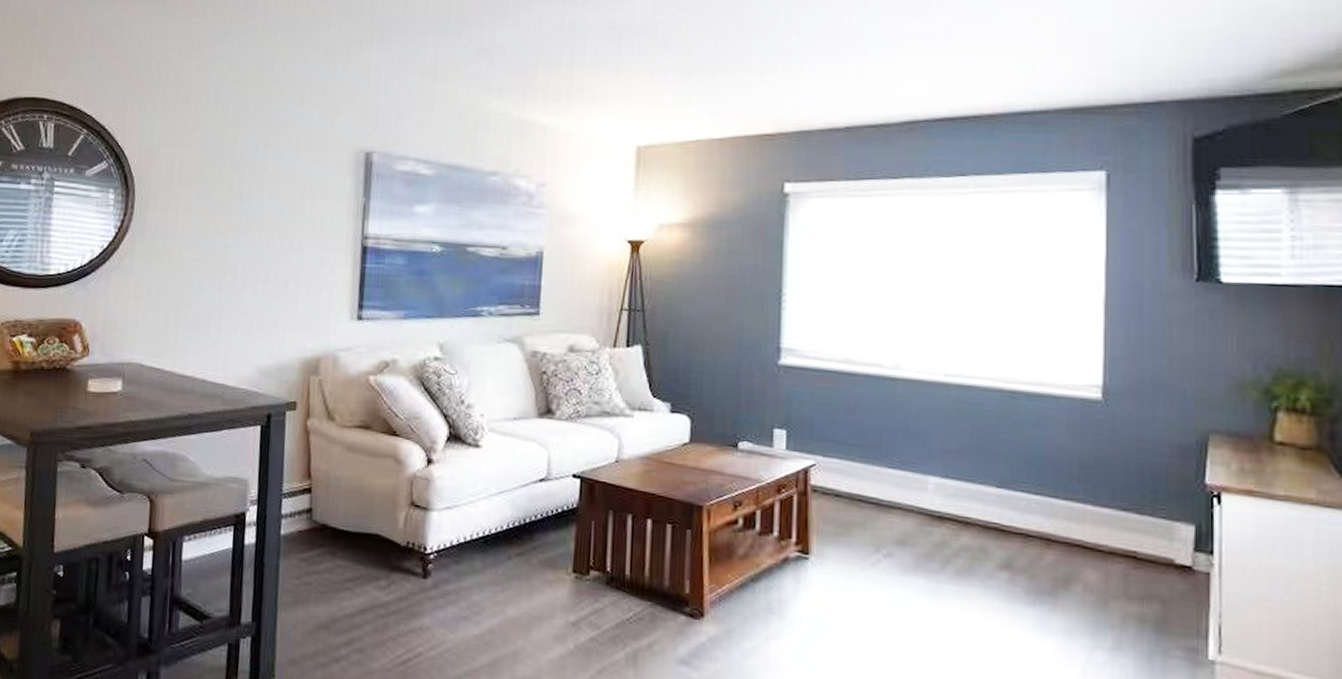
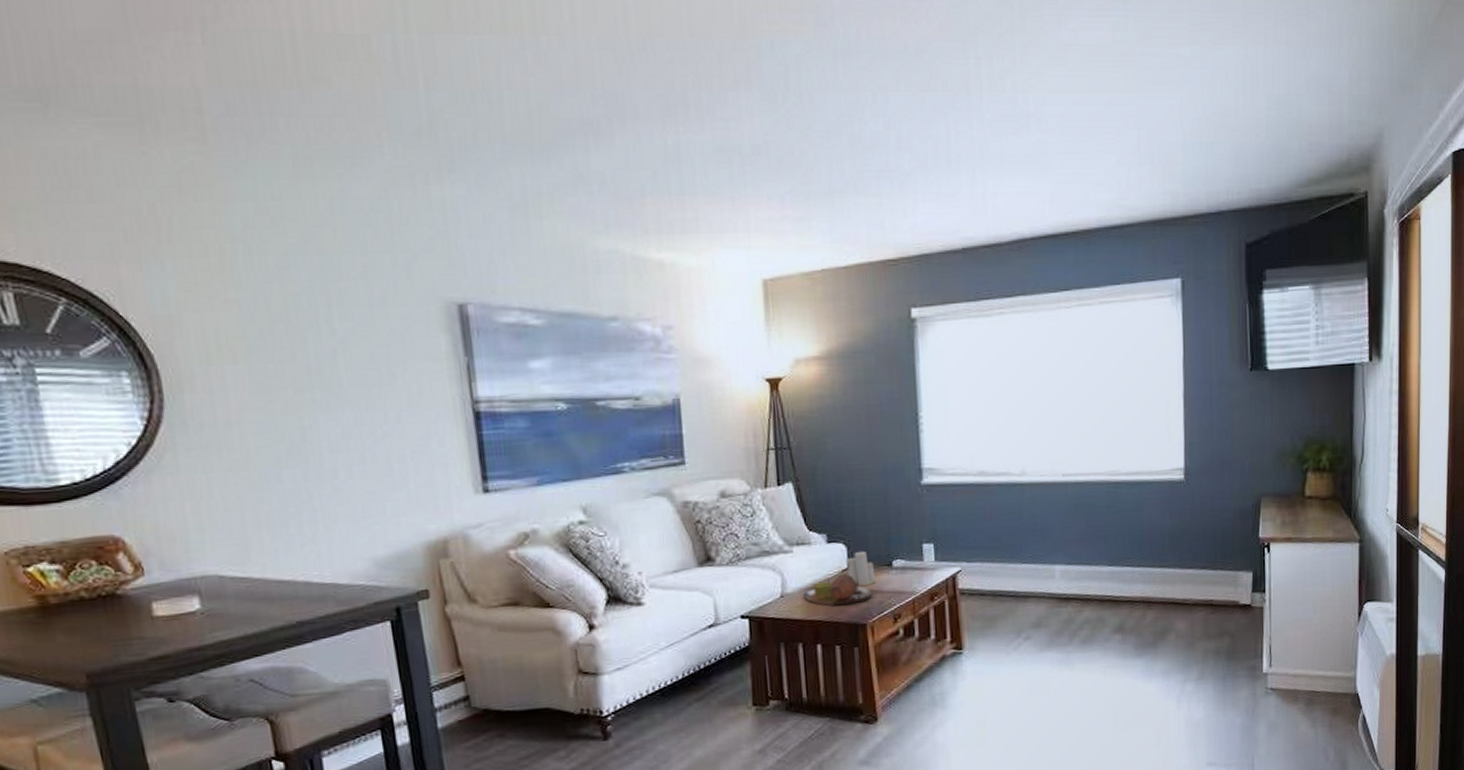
serving tray: none [640,447,713,482] -> present [804,573,872,606]
candle: none [688,424,718,466] -> present [847,549,876,587]

